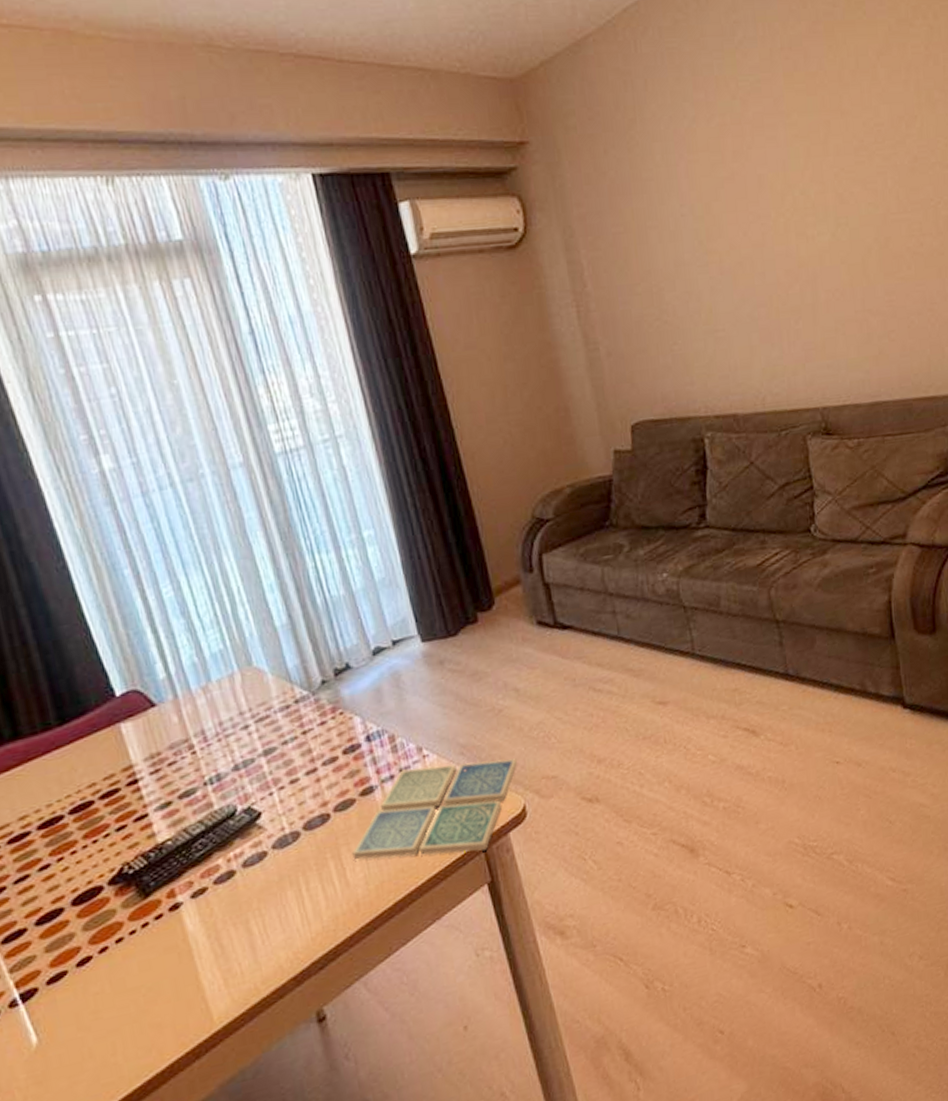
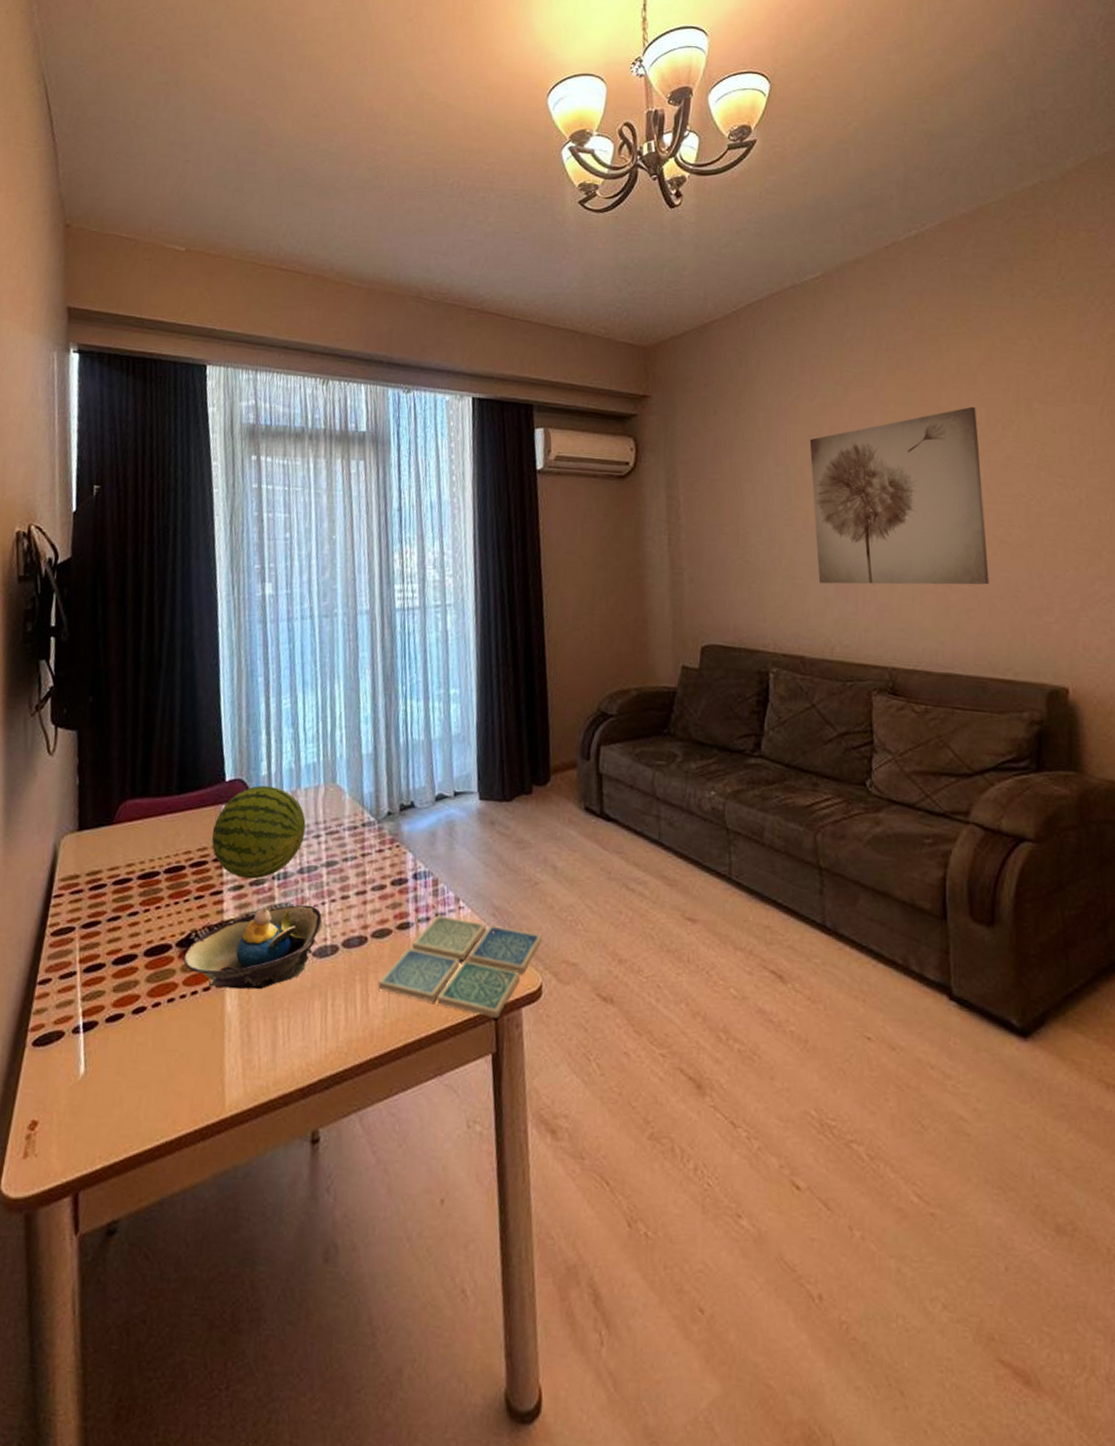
fruit: none [115,687,231,795] -> present [211,785,306,879]
decorative bowl: none [121,799,276,916] -> present [183,904,323,990]
wall art: none [713,105,906,333] -> present [809,406,989,585]

